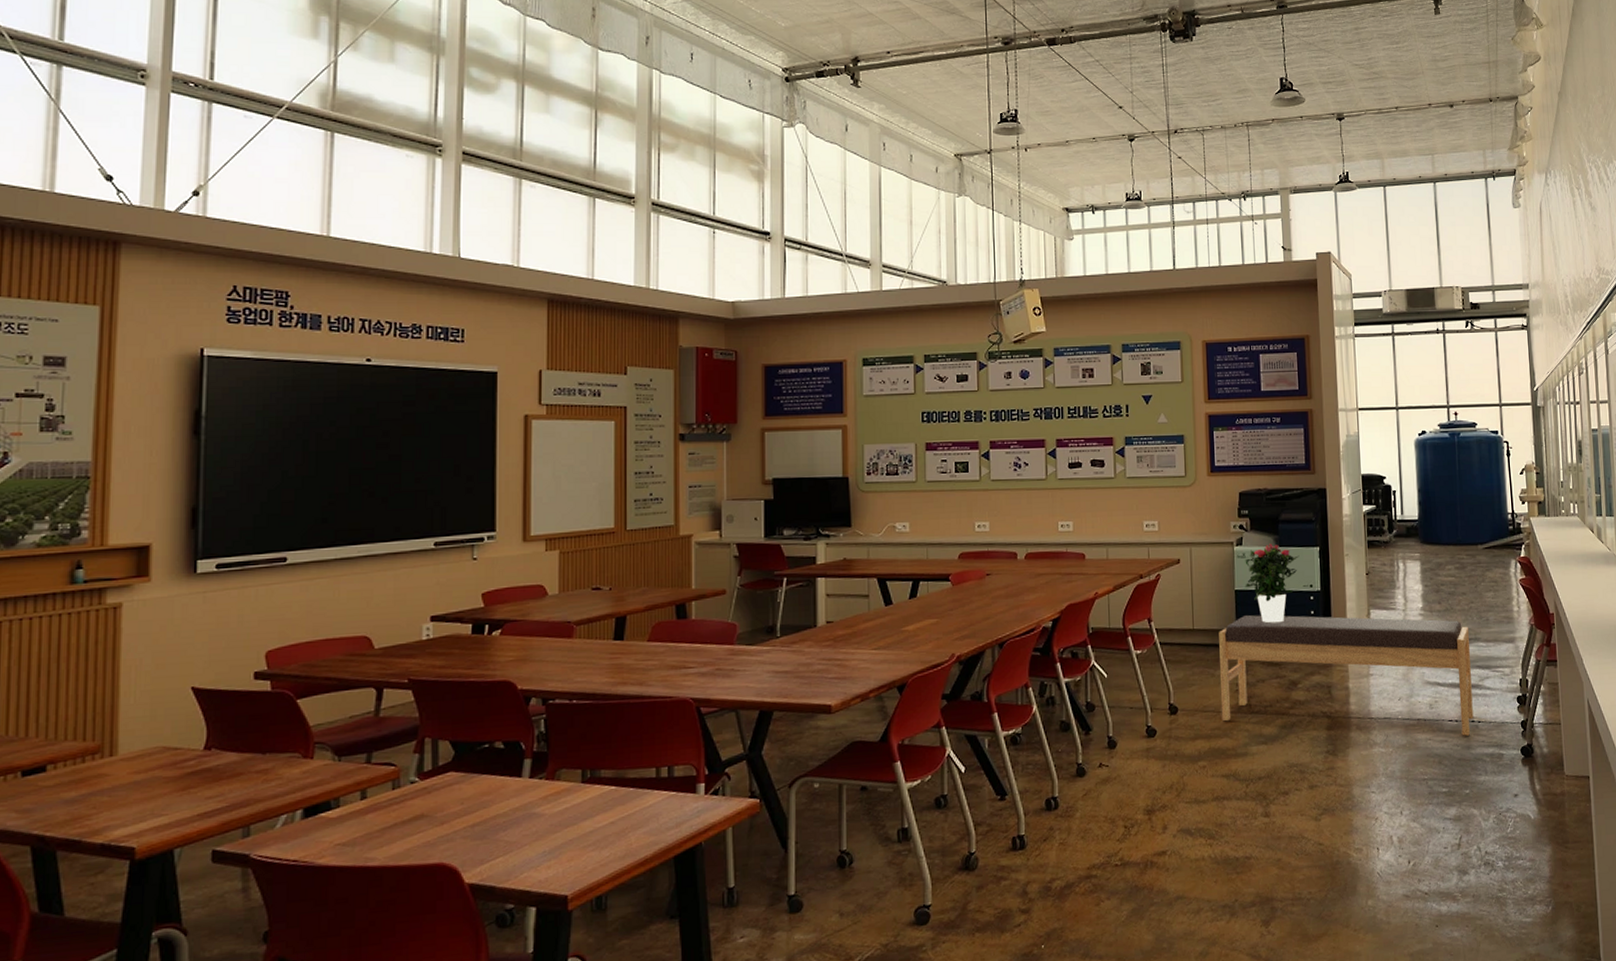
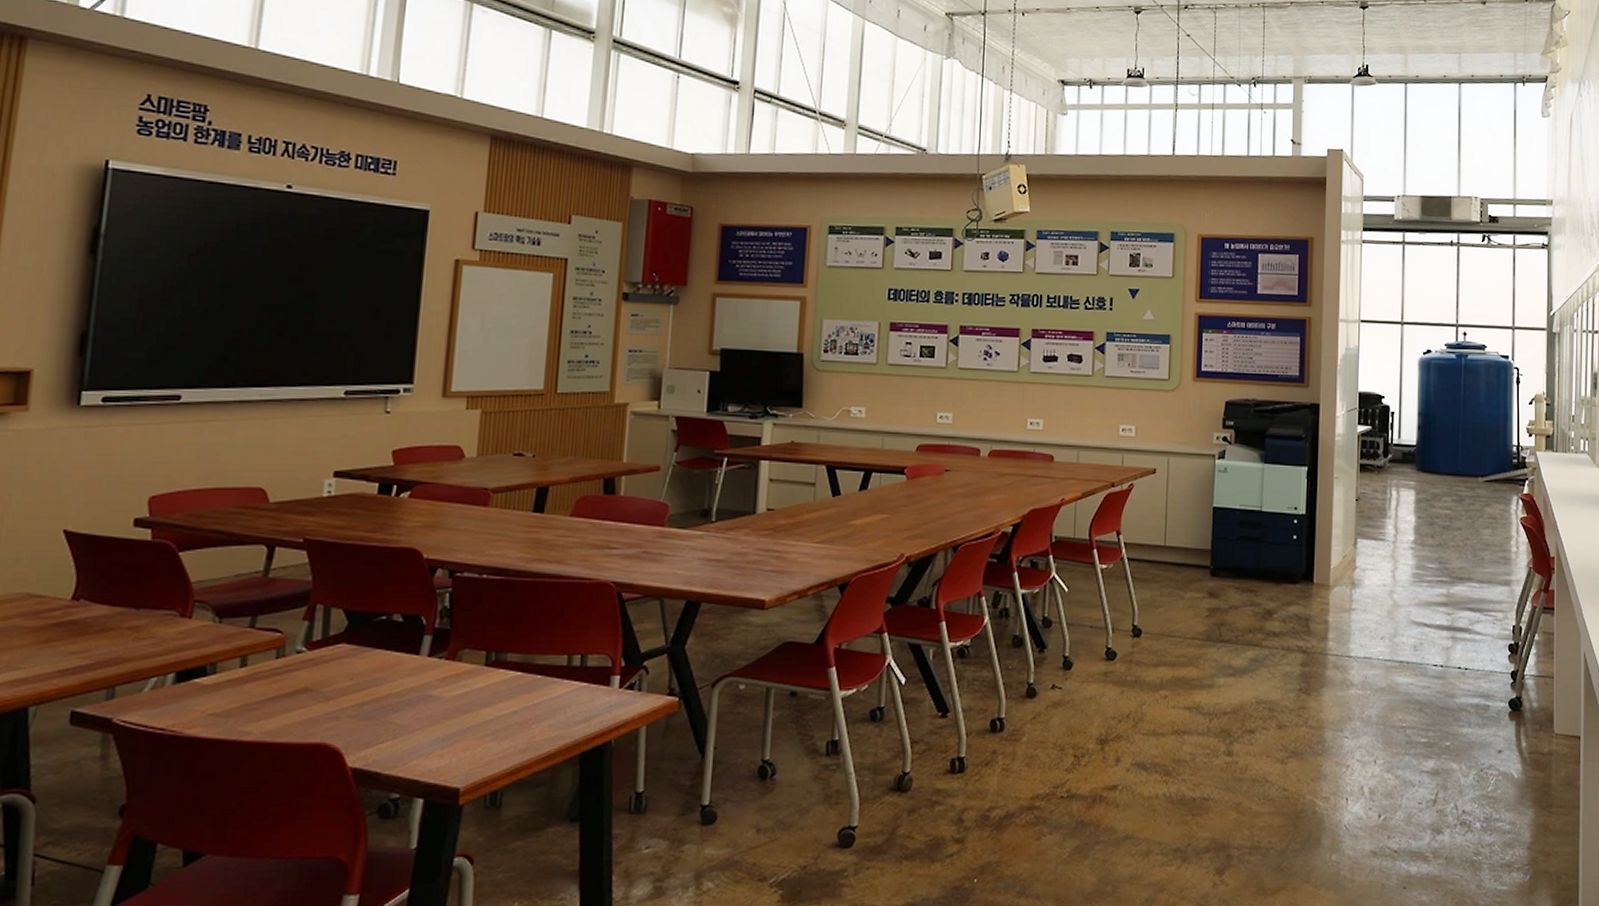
bench: present [1219,615,1474,736] -> none [1188,536,1463,683]
potted flower: present [1245,543,1300,623] -> none [1224,459,1286,546]

